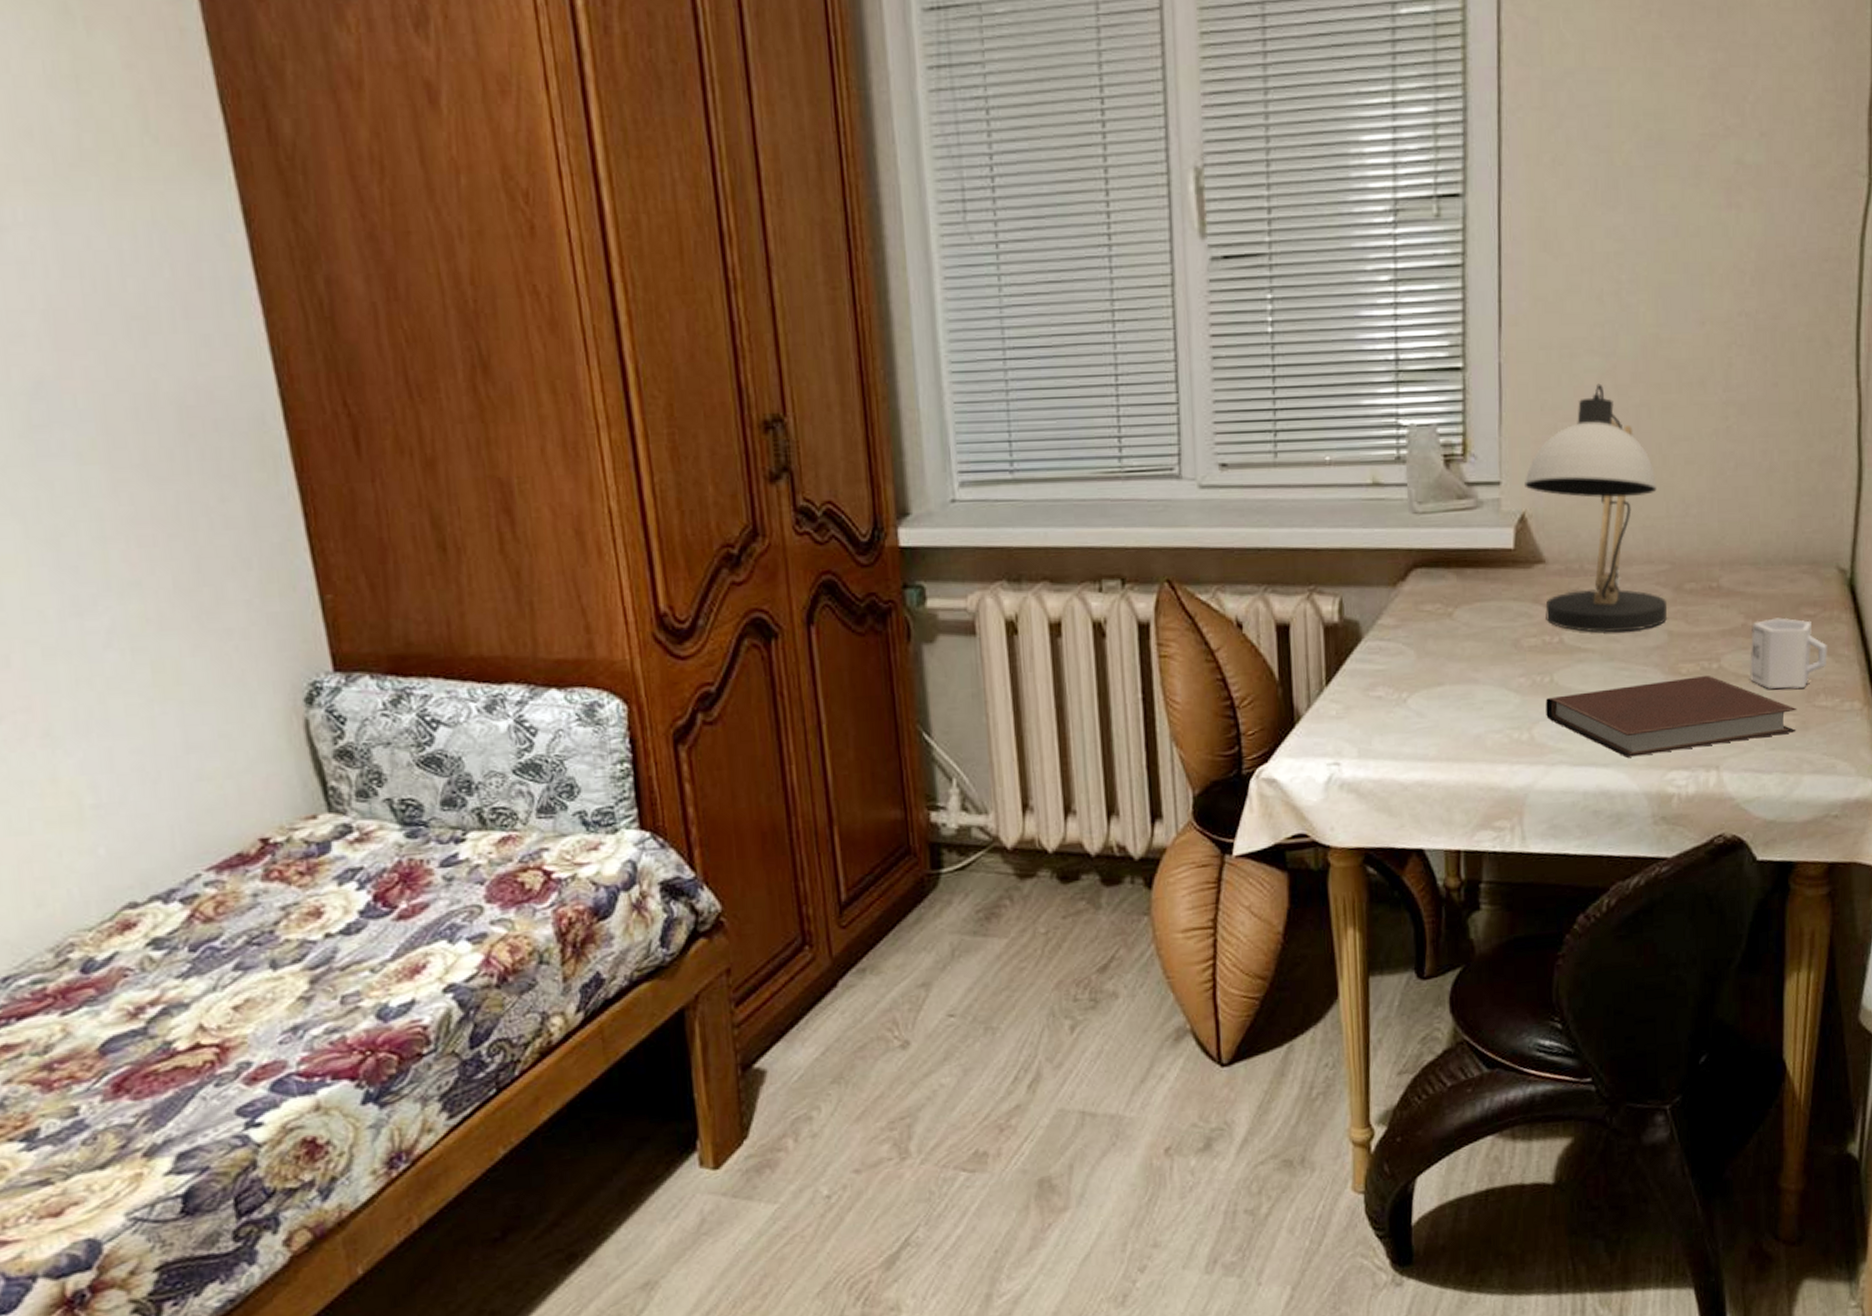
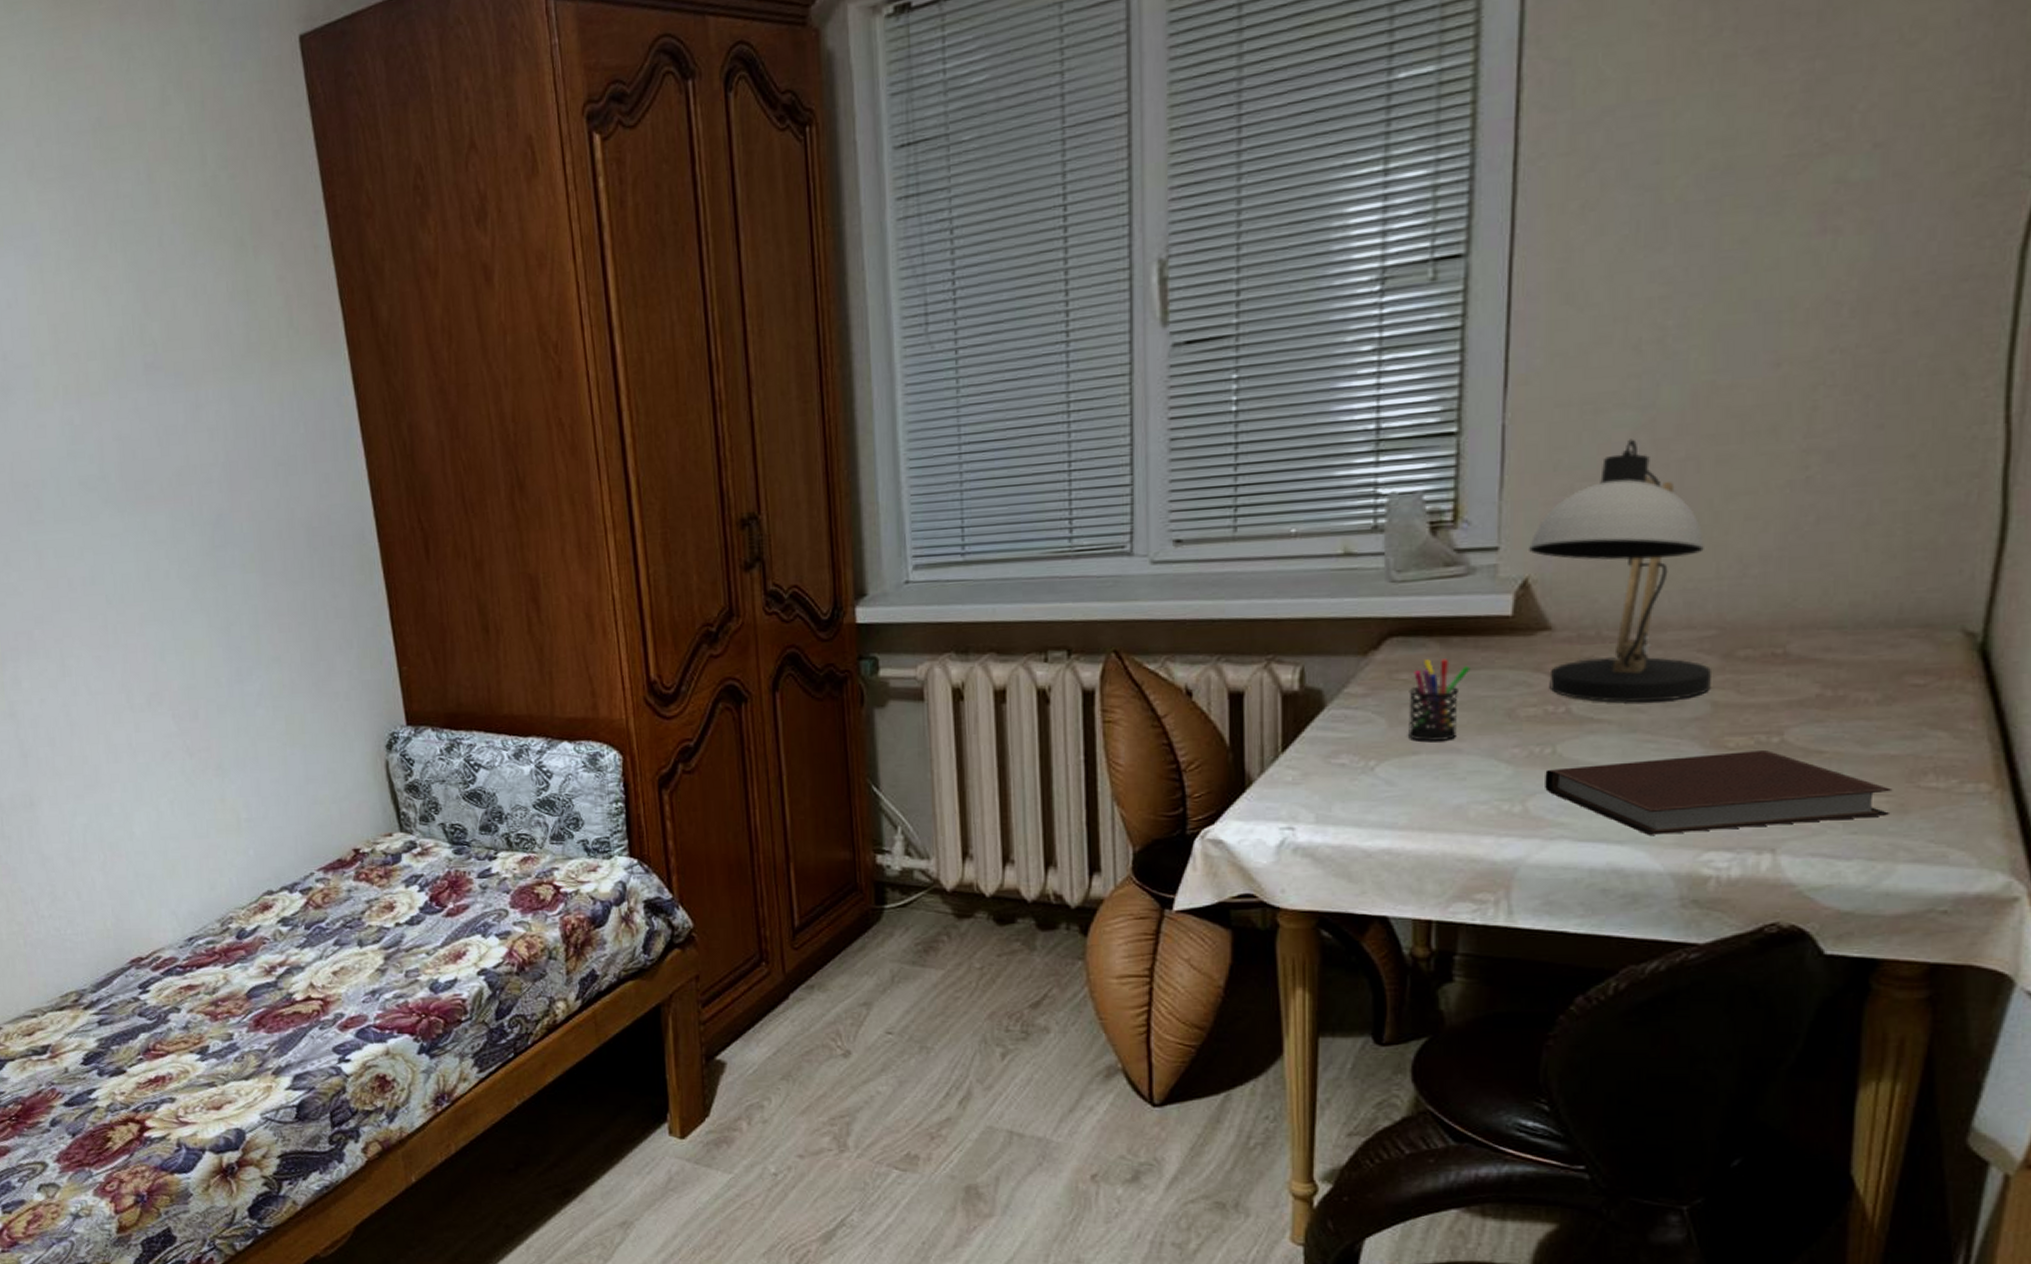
pen holder: none [1432,590,1483,673] -> present [1407,659,1471,742]
cup: present [1750,618,1827,689] -> none [1825,687,1942,767]

